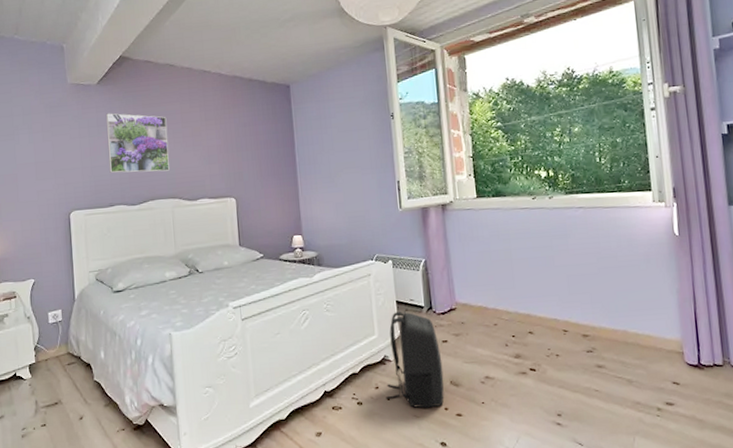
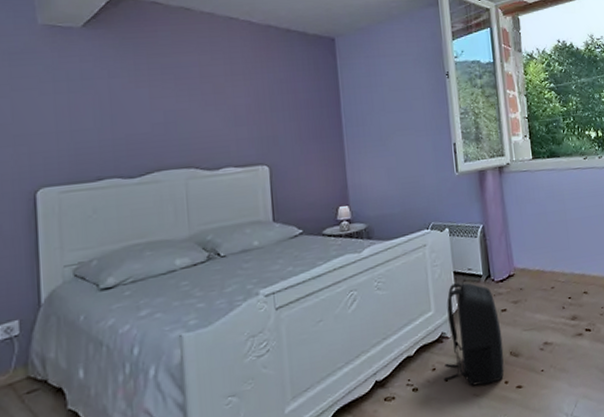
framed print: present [106,113,170,173] -> none [94,63,183,138]

